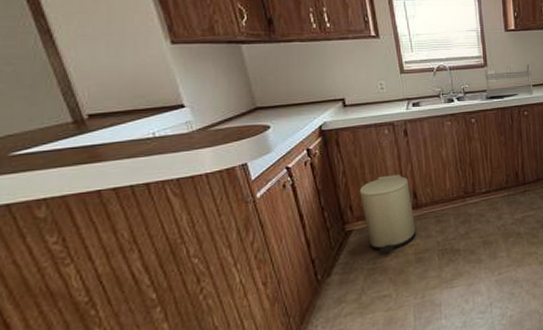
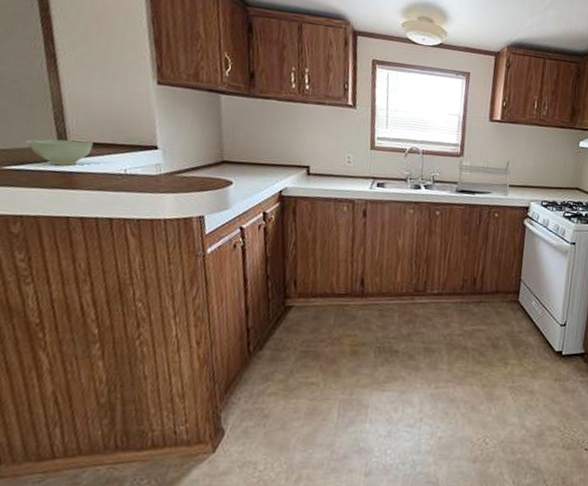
bowl: none [34,112,112,142] -> present [26,139,93,166]
pedal bin: present [359,174,417,253] -> none [306,254,359,337]

